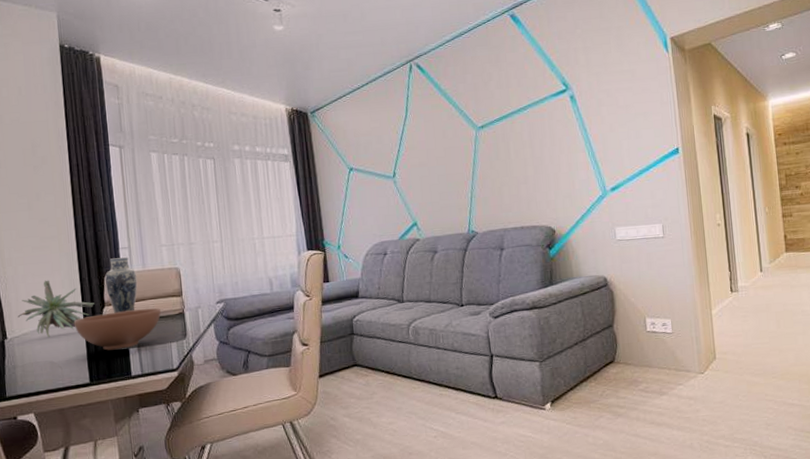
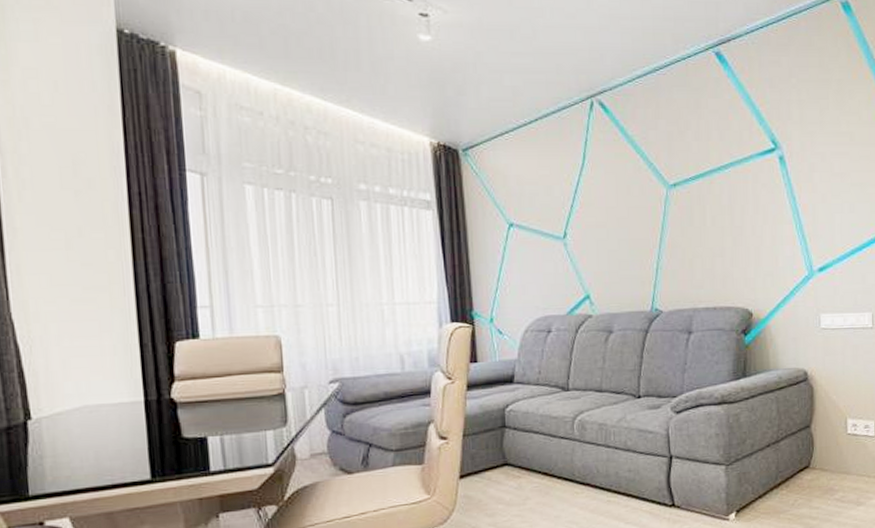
plant: present [17,280,94,337] -> none [47,344,160,419]
bowl: present [73,308,161,351] -> none [129,386,253,439]
vase: present [104,257,138,313] -> none [175,319,222,391]

